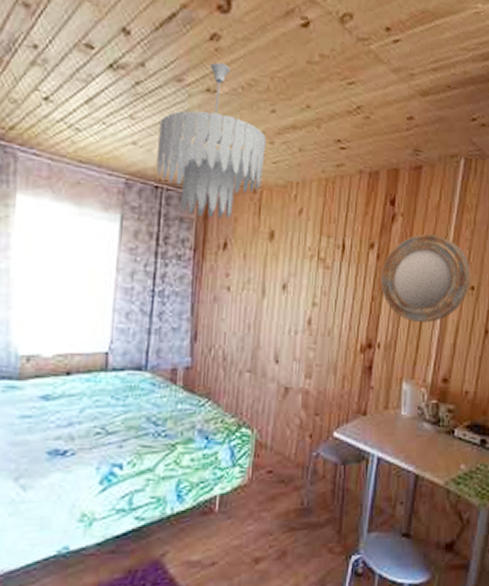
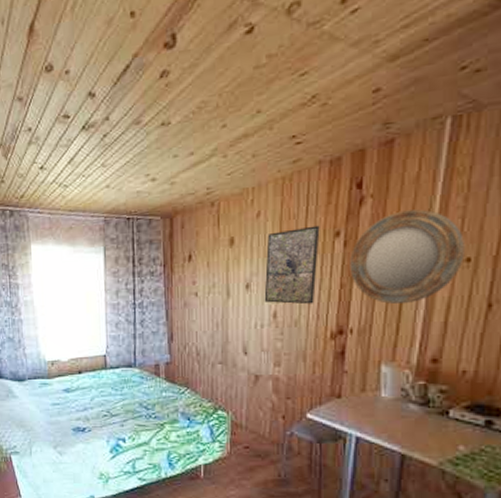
ceiling light fixture: present [157,62,266,219] -> none [126,95,220,237]
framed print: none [300,233,357,314] -> present [264,225,320,305]

